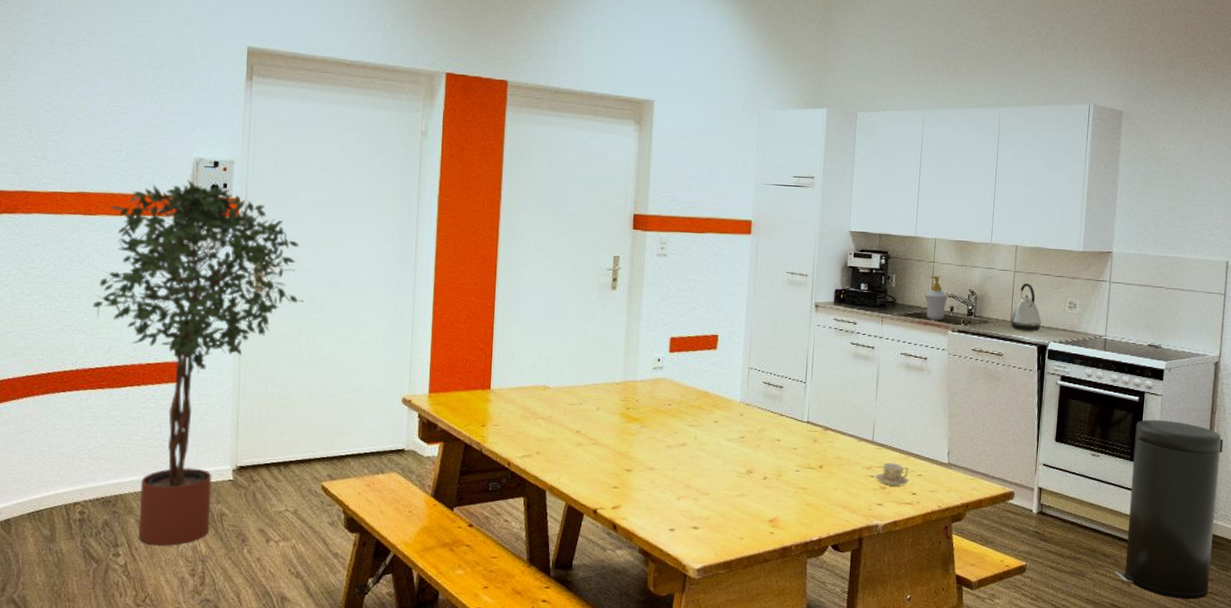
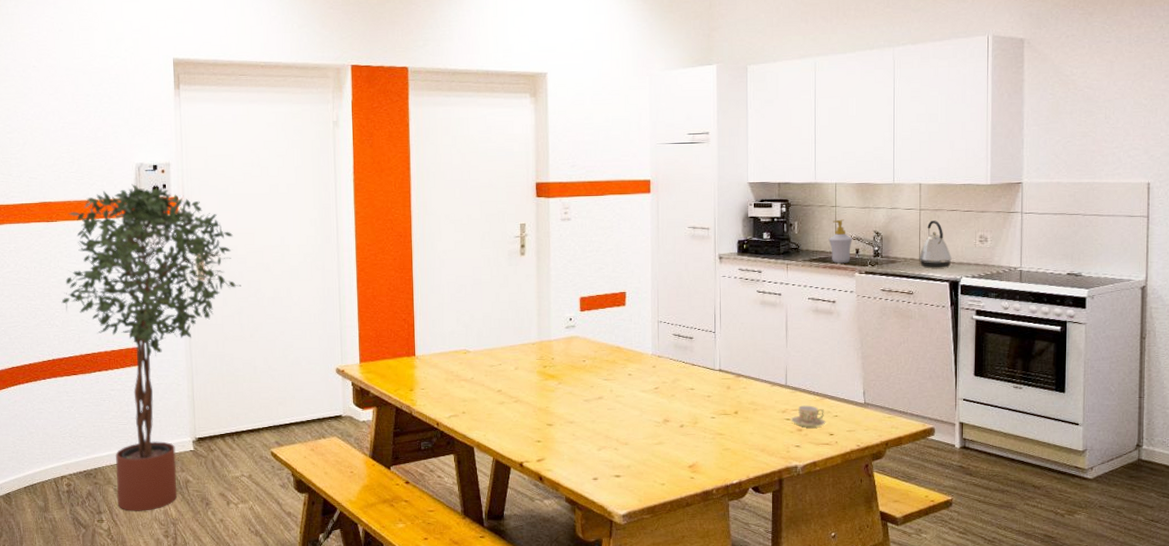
pedal bin: present [1114,419,1224,599] -> none [1045,348,1156,528]

